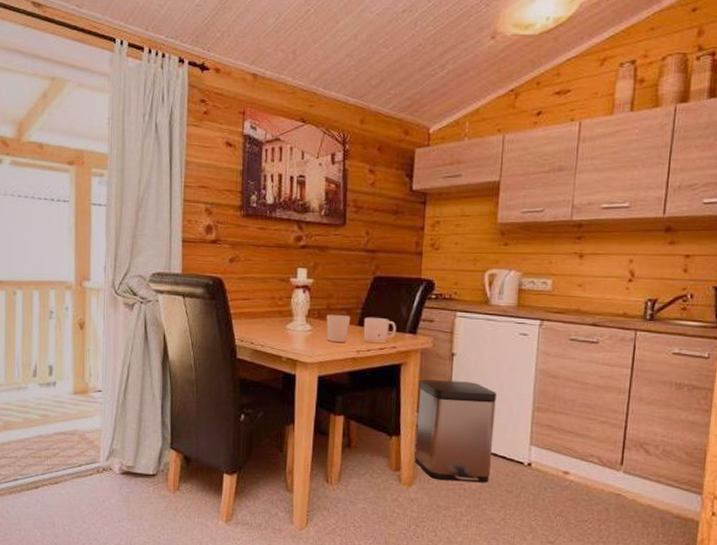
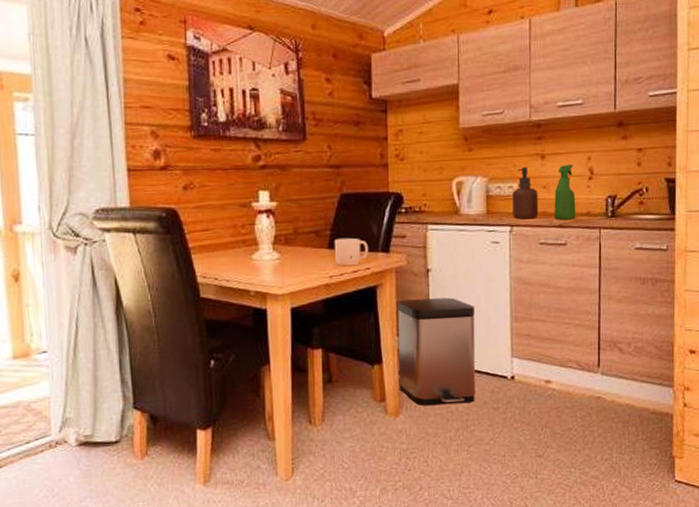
dixie cup: present [326,314,351,343] -> none [294,238,320,270]
soap dispenser: none [544,264,573,315] -> present [512,166,539,220]
spray bottle: none [588,265,613,319] -> present [554,164,576,220]

